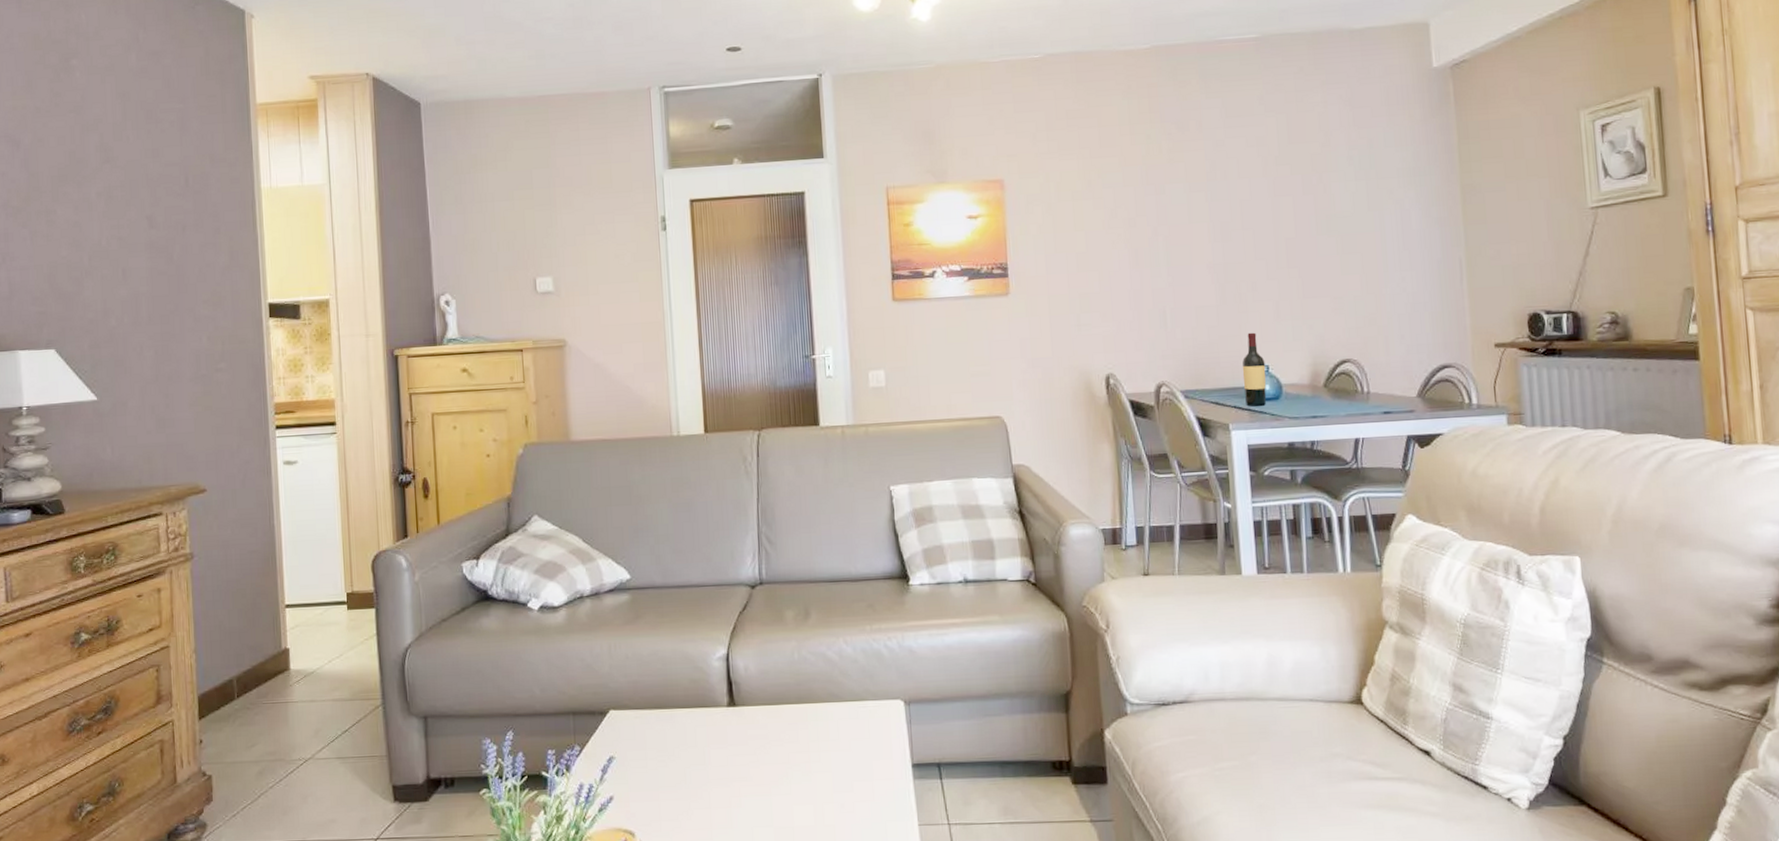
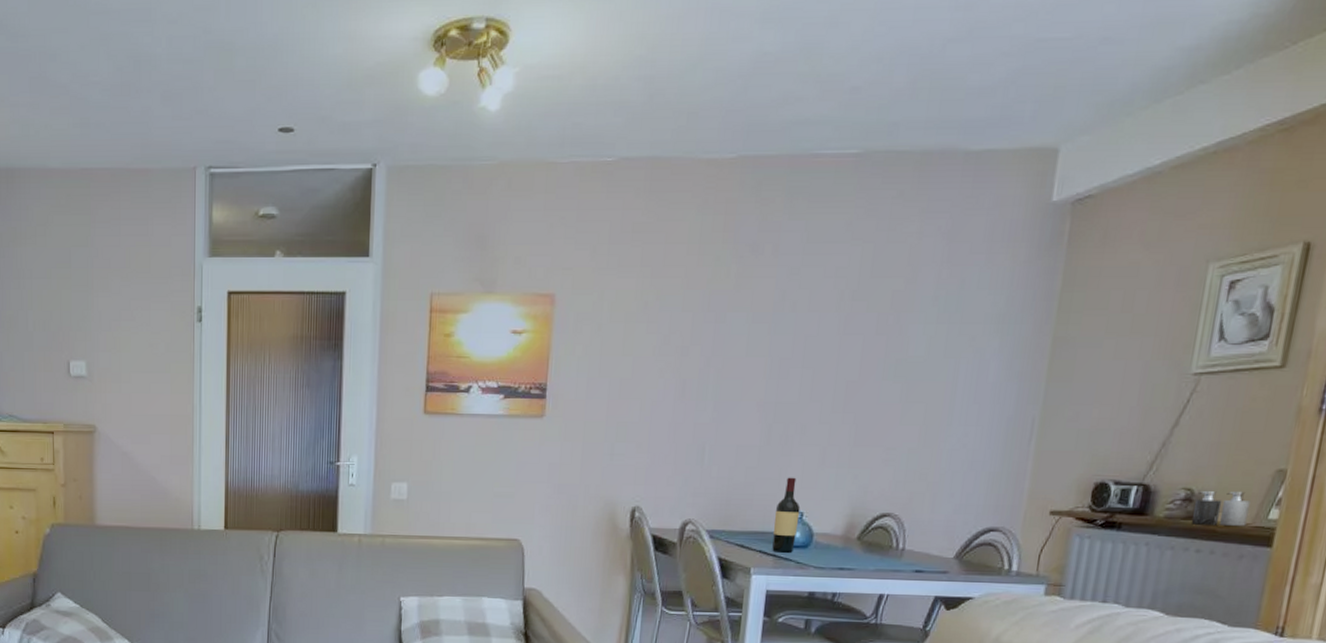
candle: none [1620,310,1671,345] -> present [1191,490,1251,526]

